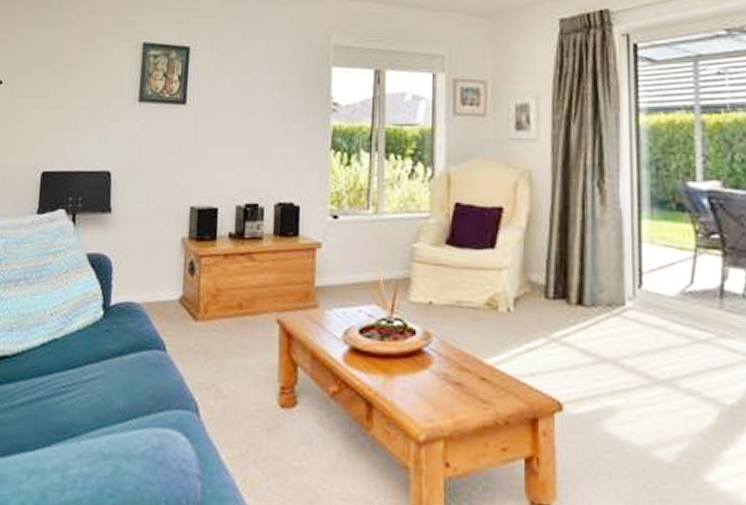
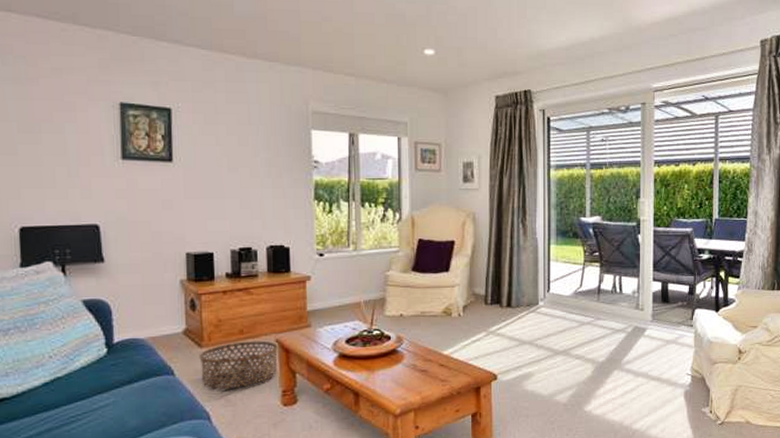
basket: none [193,318,279,377] -> present [199,340,278,389]

